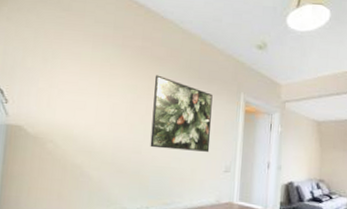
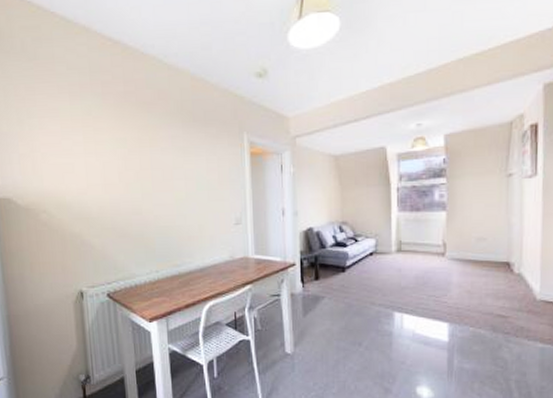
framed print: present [150,75,213,152] -> none [145,123,216,207]

